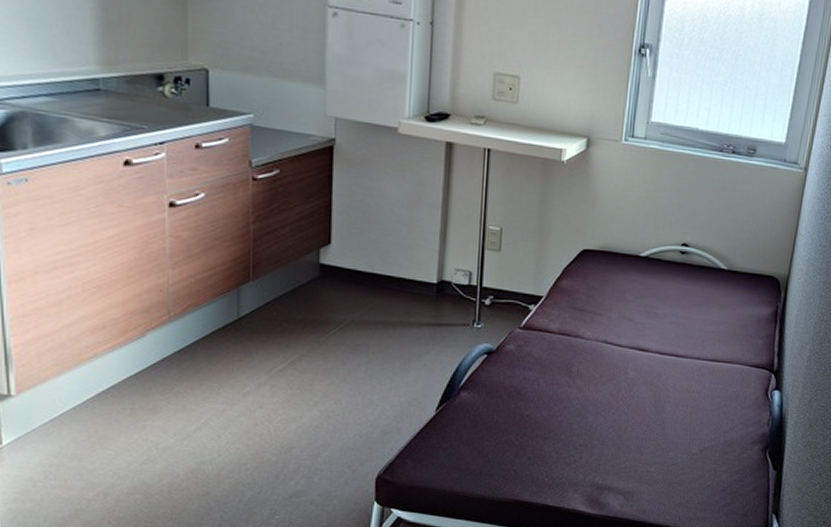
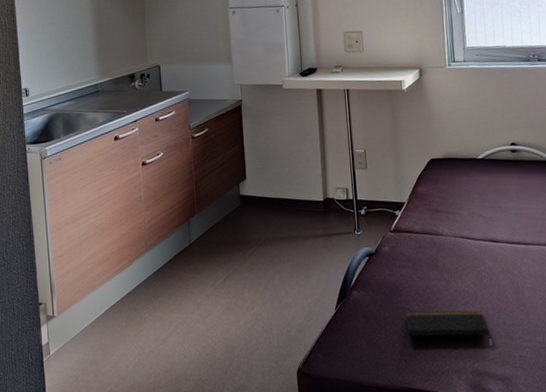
notepad: none [522,419,619,452] -> present [406,310,490,339]

